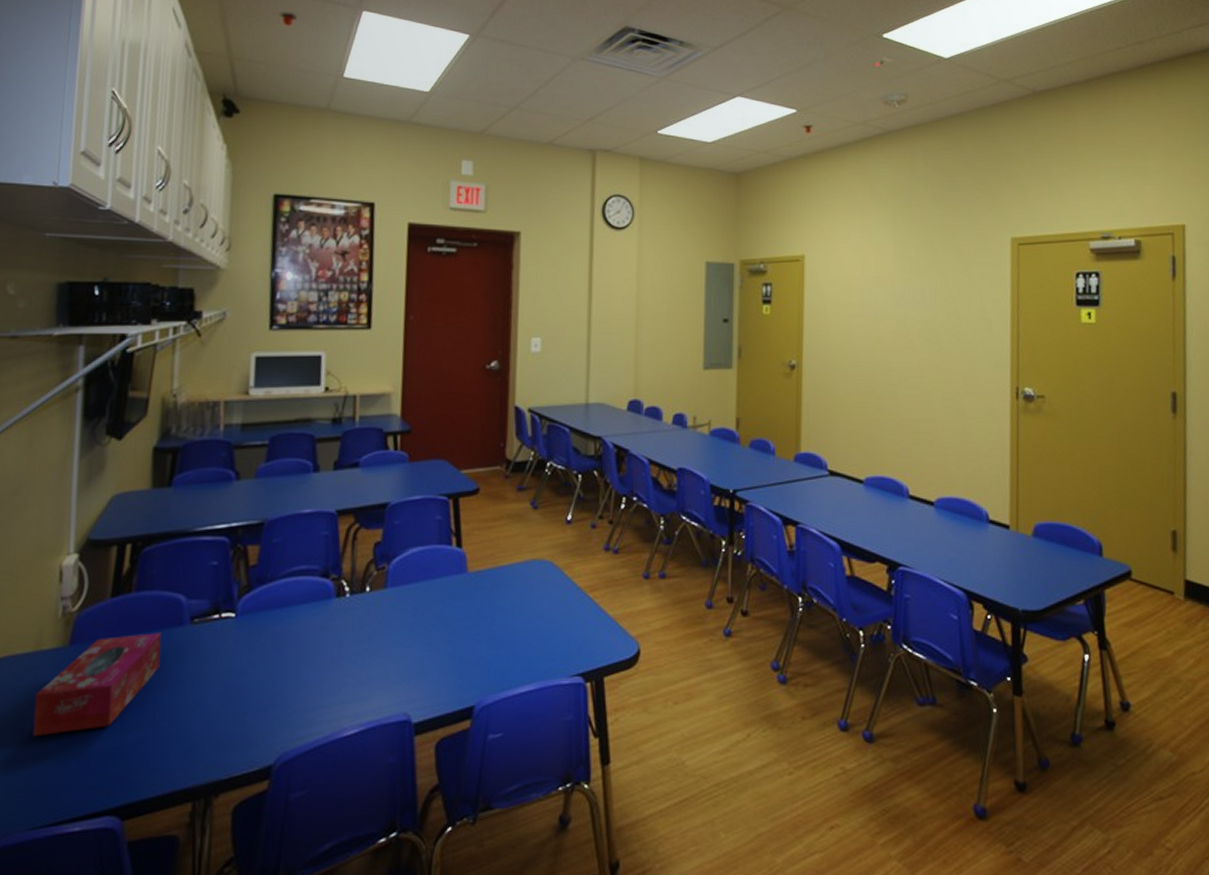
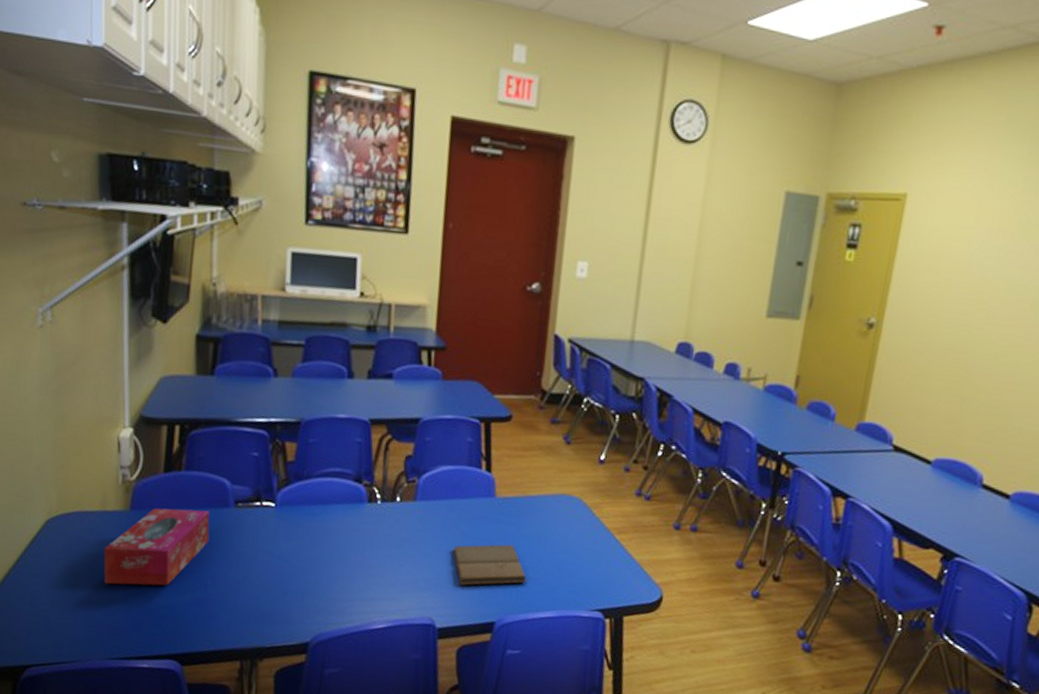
book: none [427,619,505,671] -> present [453,544,527,586]

